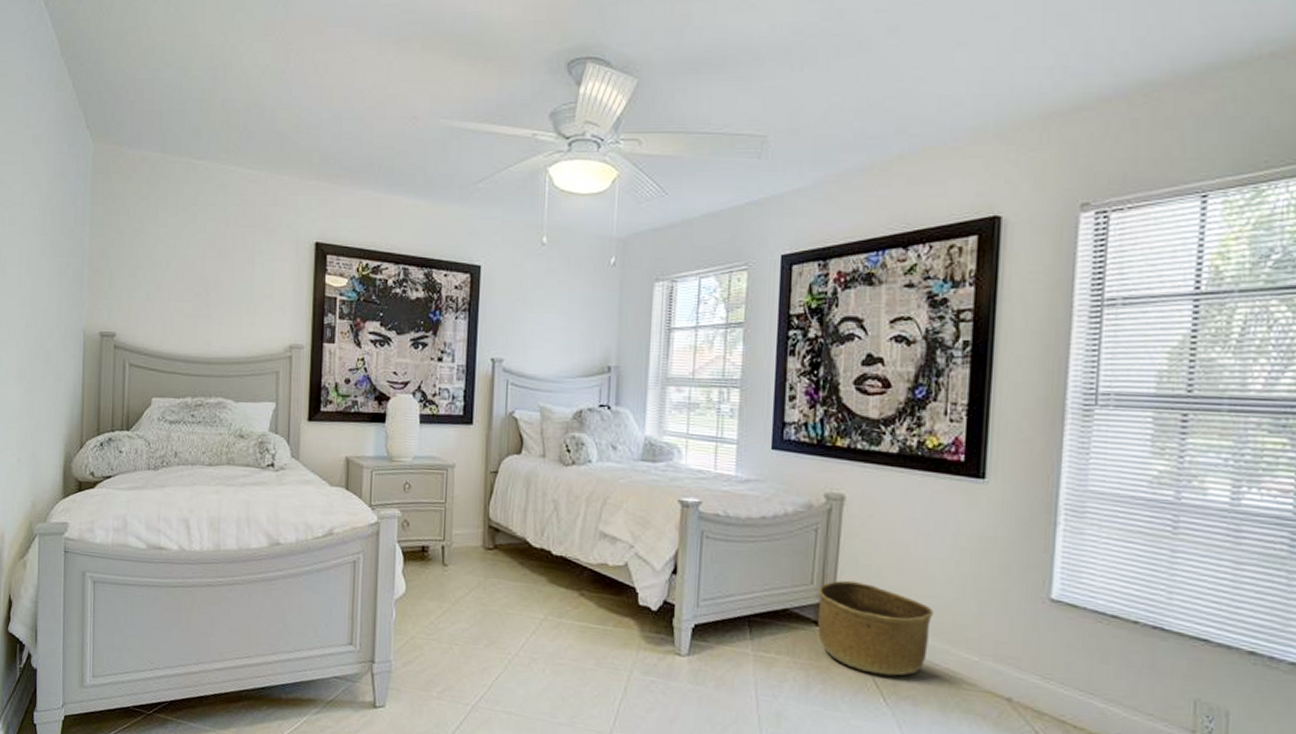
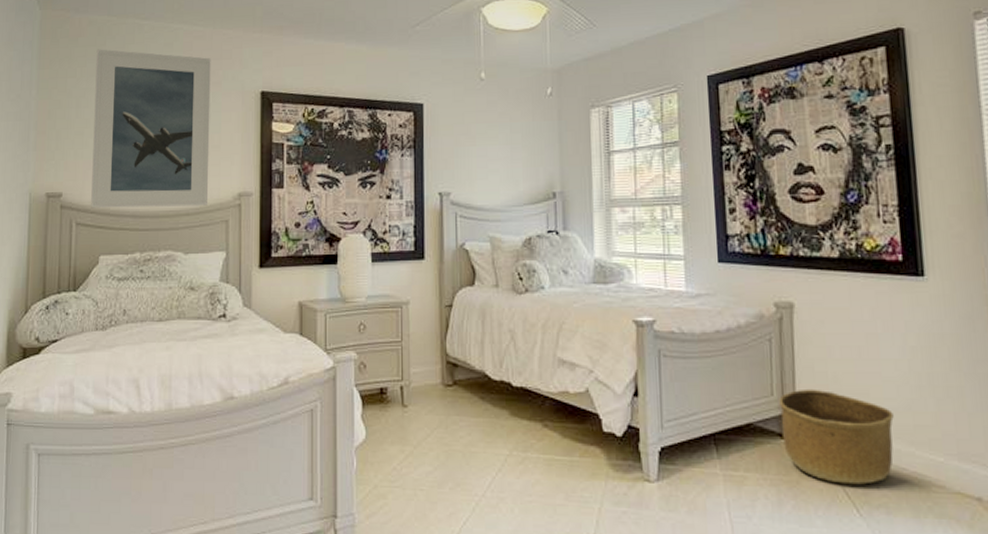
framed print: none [144,187,266,355] -> present [91,49,211,208]

